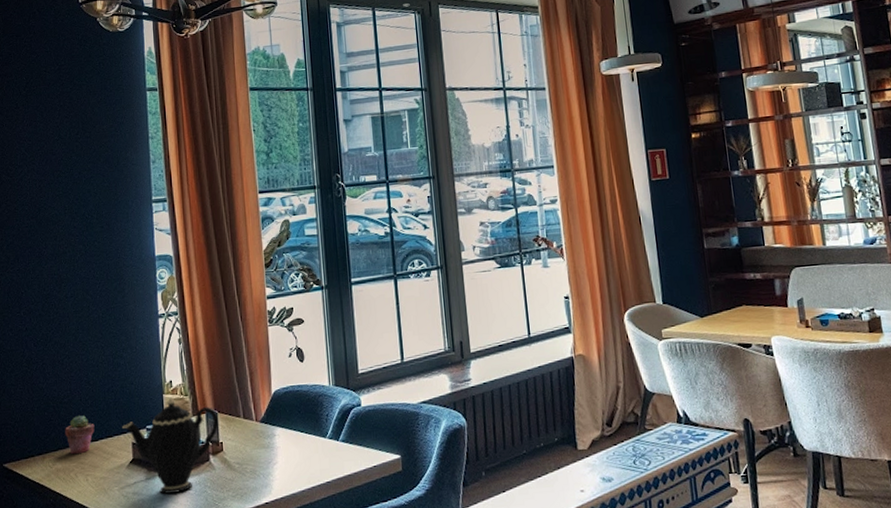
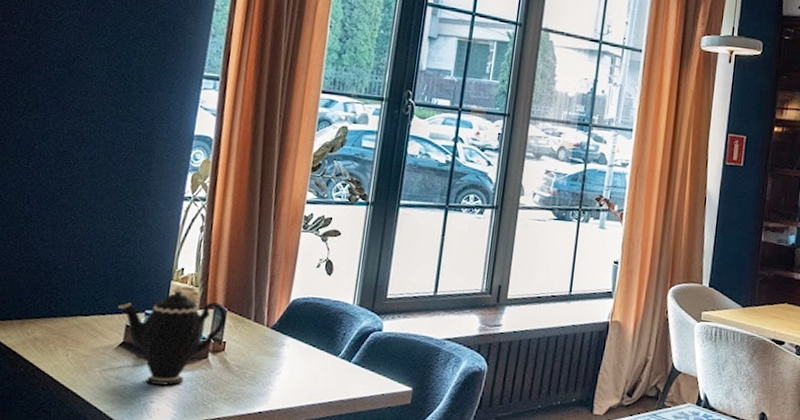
potted succulent: present [65,415,95,455] -> none [52,285,88,327]

